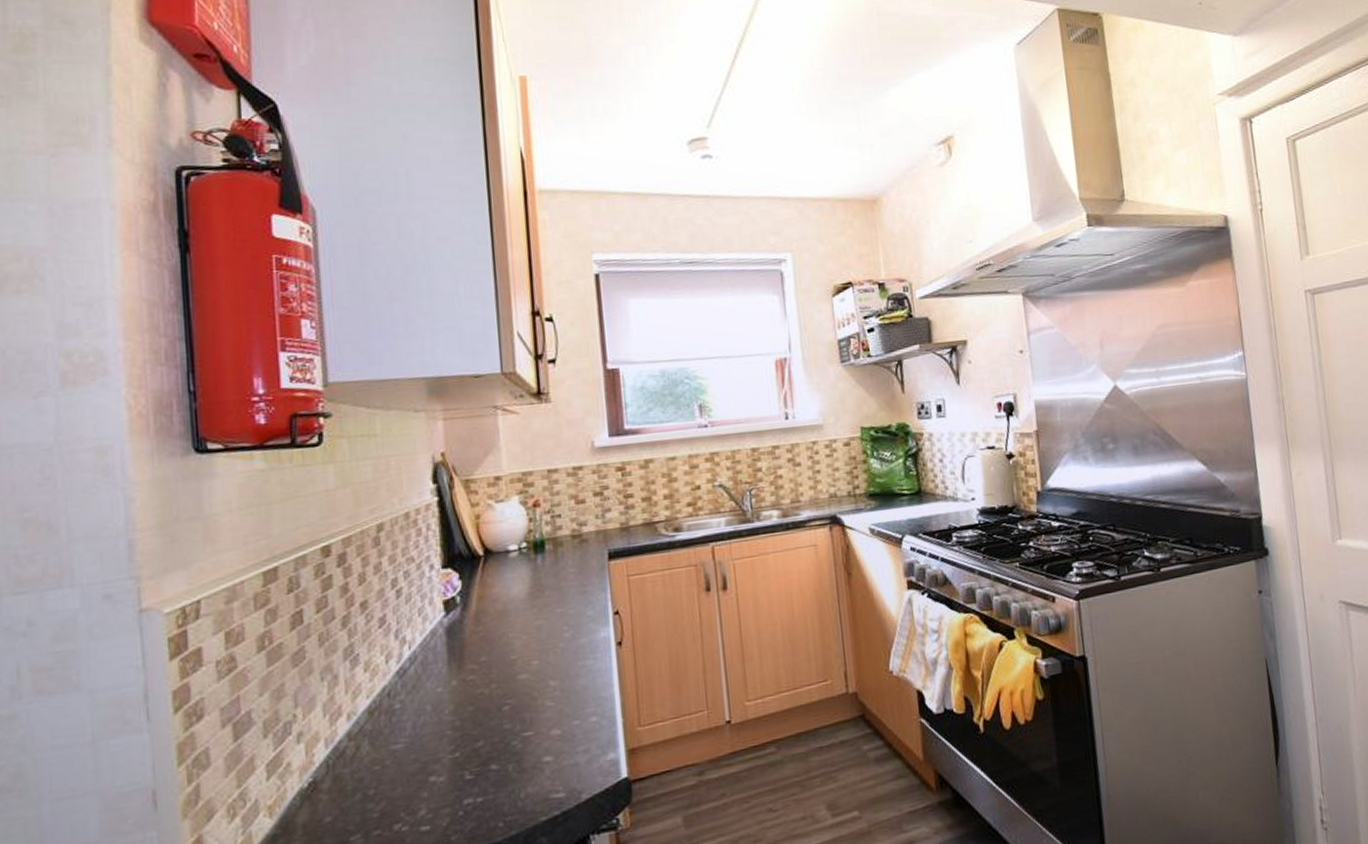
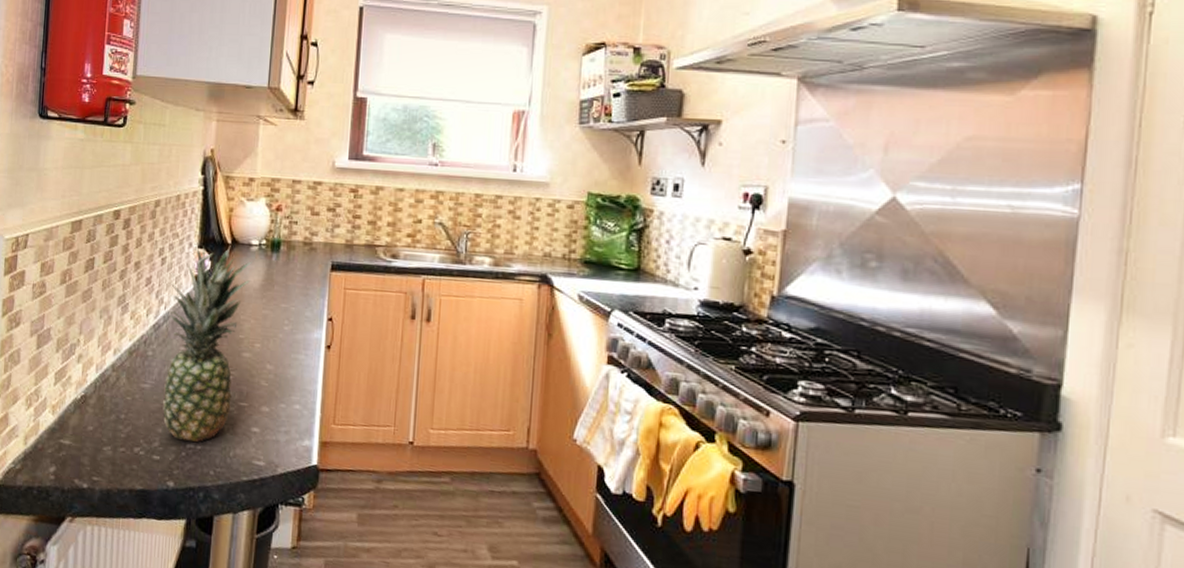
fruit: none [413,562,515,799] -> present [162,246,252,443]

